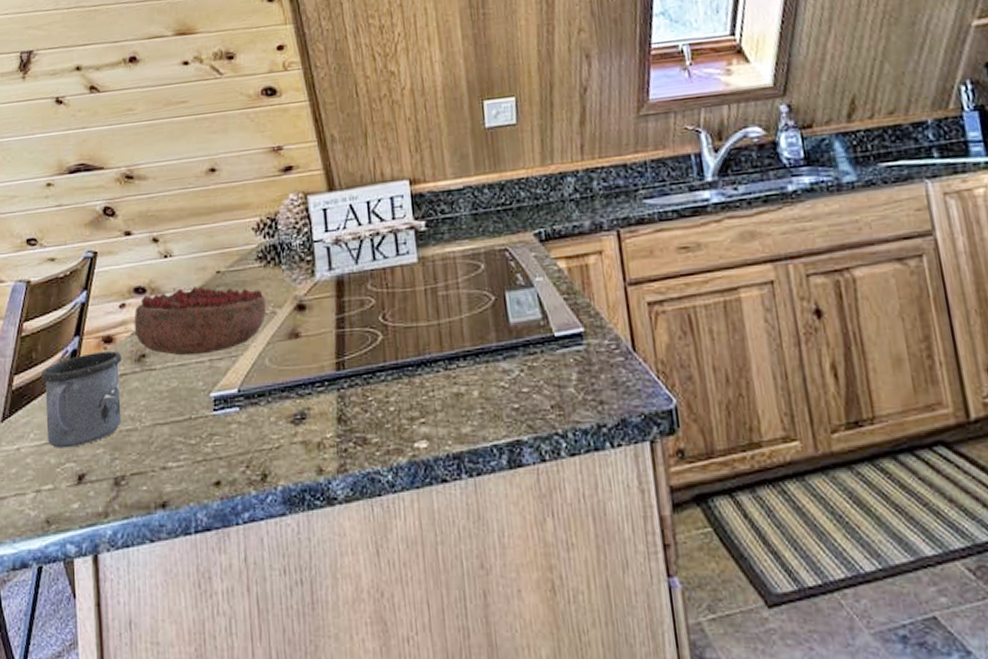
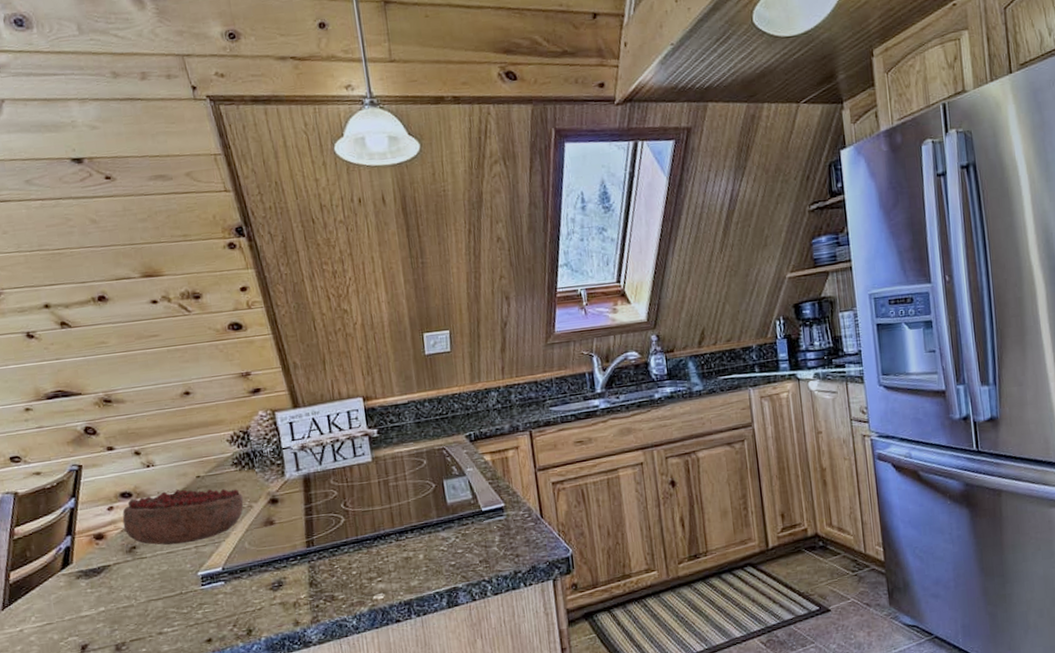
mug: present [40,351,122,449] -> none [36,545,118,627]

